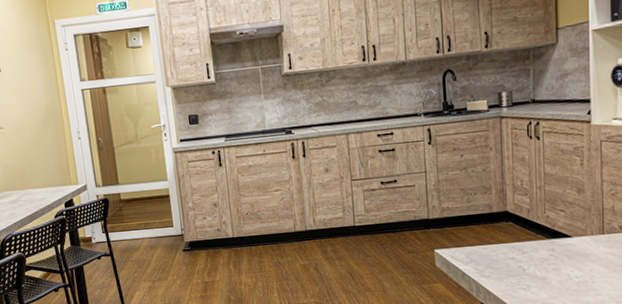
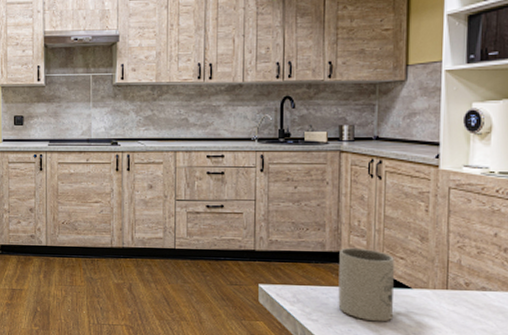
mug: none [506,205,558,271] -> present [338,247,394,322]

